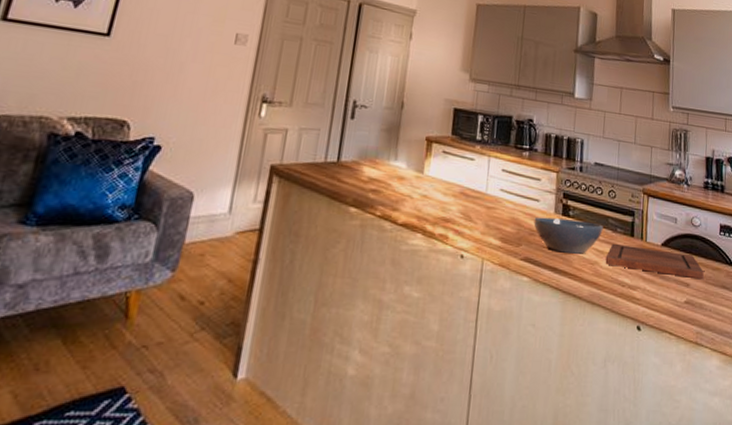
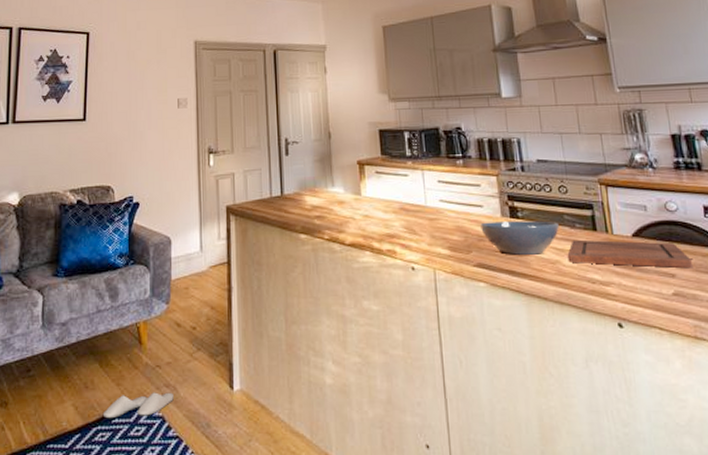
slippers: none [53,378,158,411] -> present [102,392,174,419]

